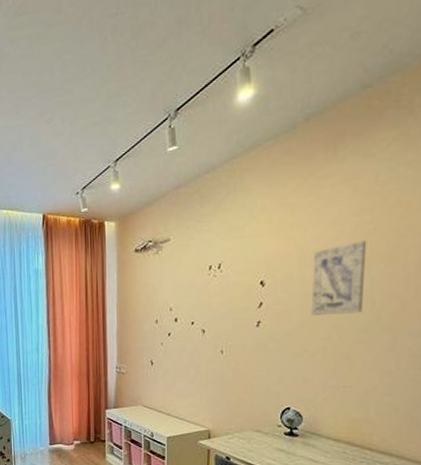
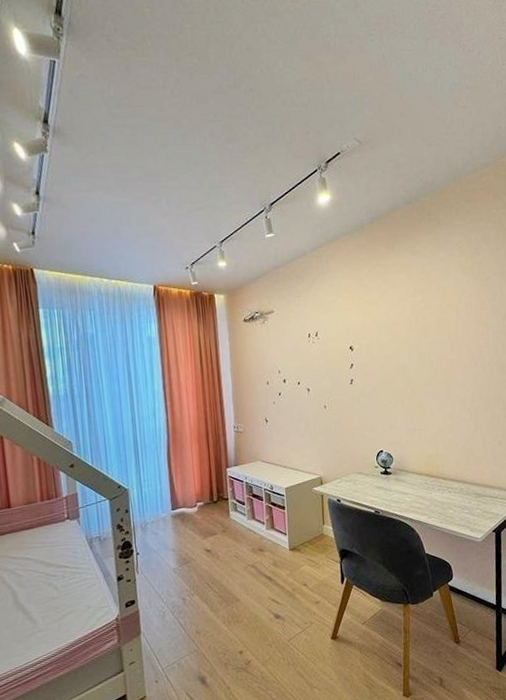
wall art: present [311,239,367,317] -> none [387,314,425,374]

